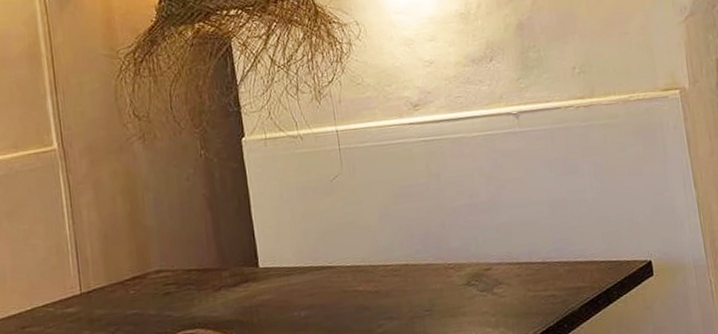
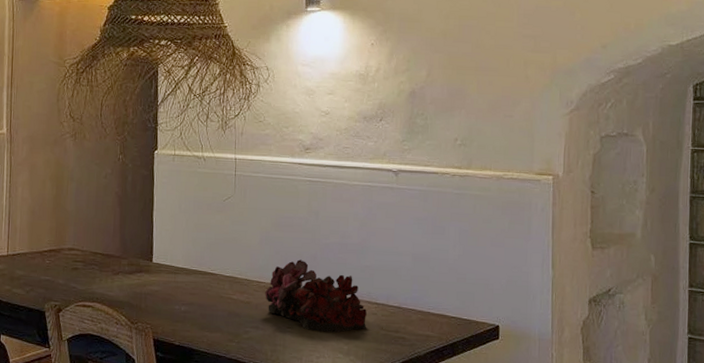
flower arrangement: none [394,231,513,309] -> present [265,259,367,333]

